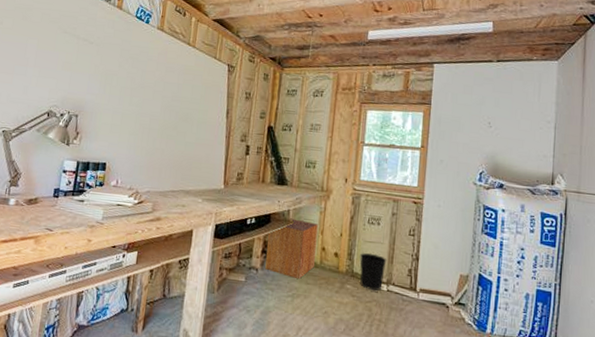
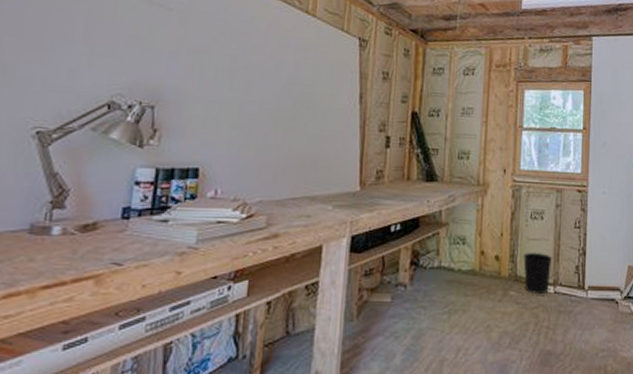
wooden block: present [265,218,318,280] -> none [415,220,475,292]

